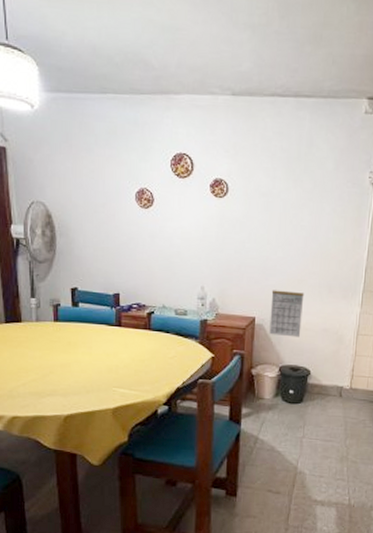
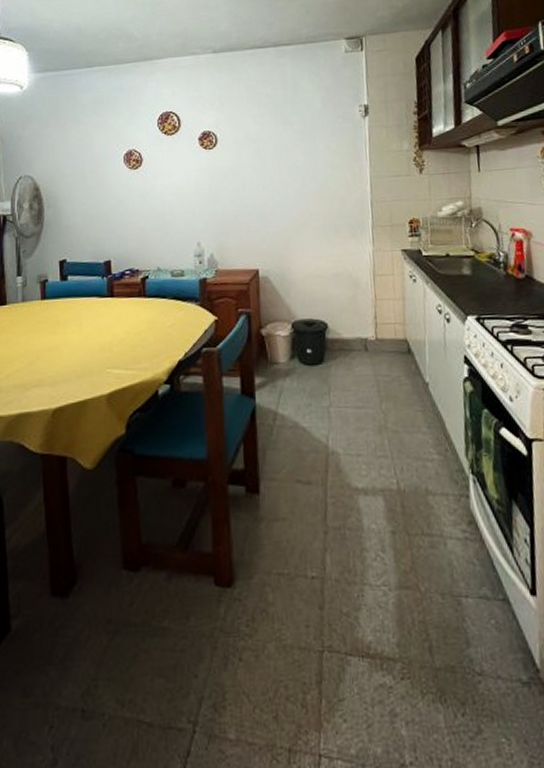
calendar: present [269,290,305,338] -> none [273,236,311,287]

